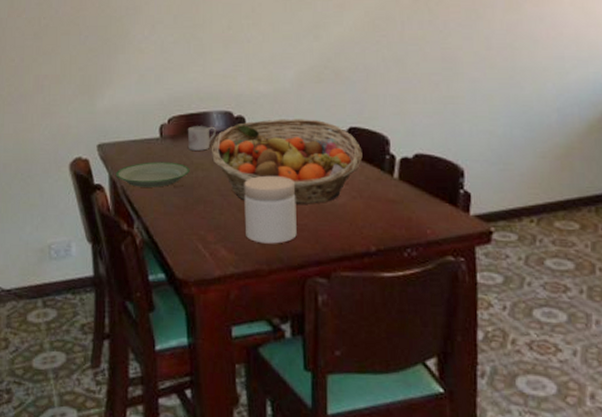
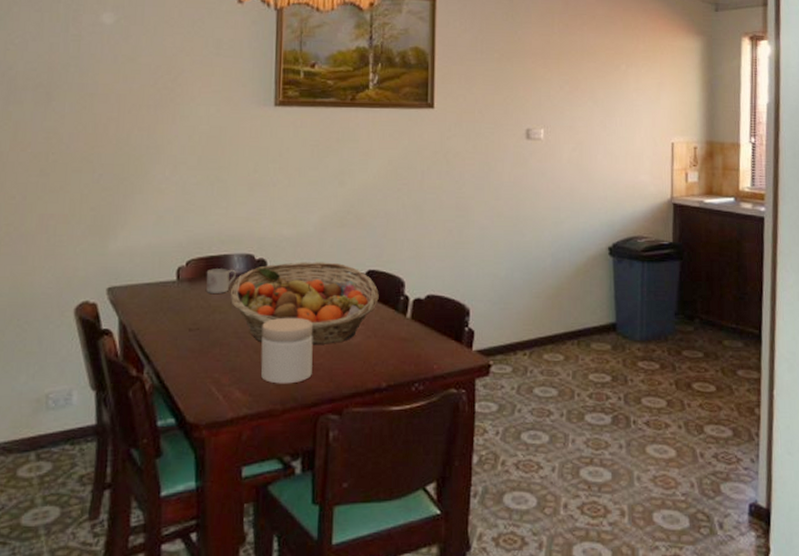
plate: present [115,161,190,188] -> none [126,305,207,331]

